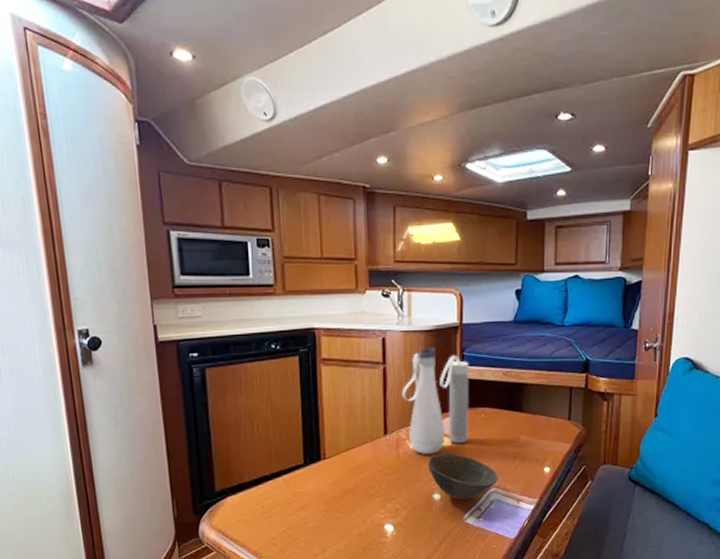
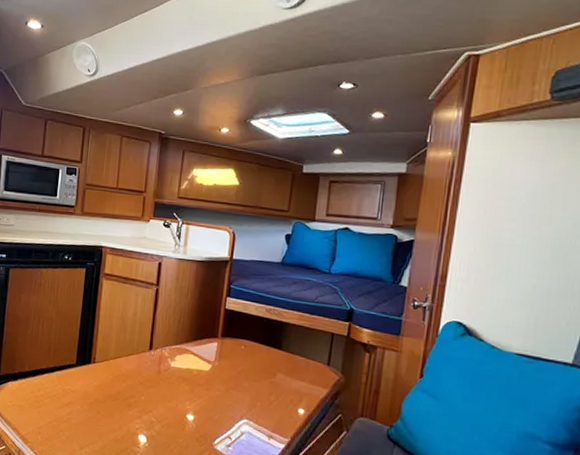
water bottle: present [401,347,470,454] -> none [169,276,235,376]
bowl: present [427,453,498,500] -> none [185,376,252,426]

